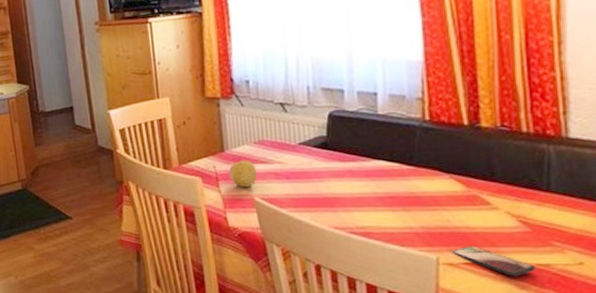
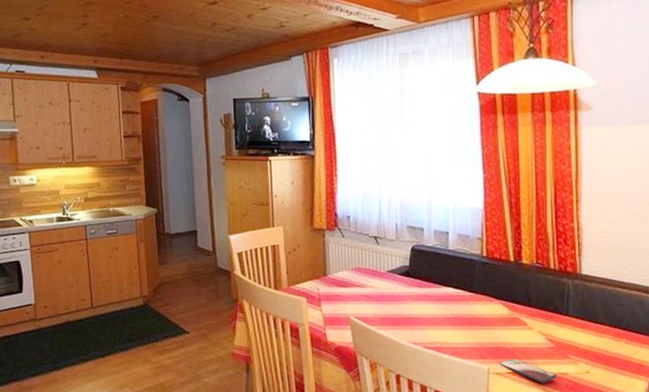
fruit: present [228,160,258,188] -> none [329,284,353,308]

